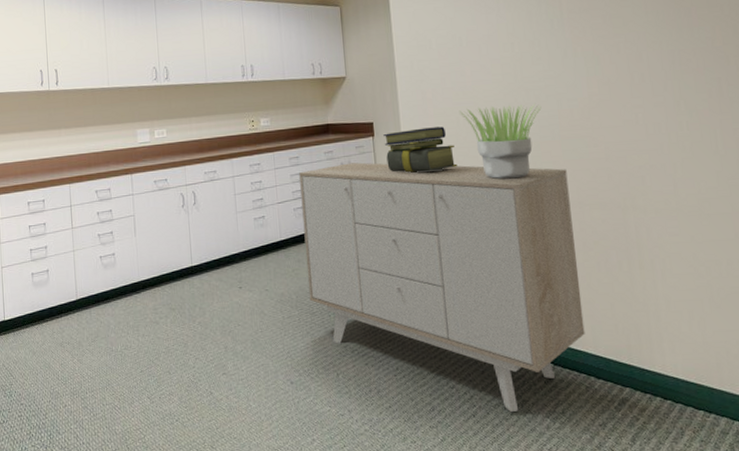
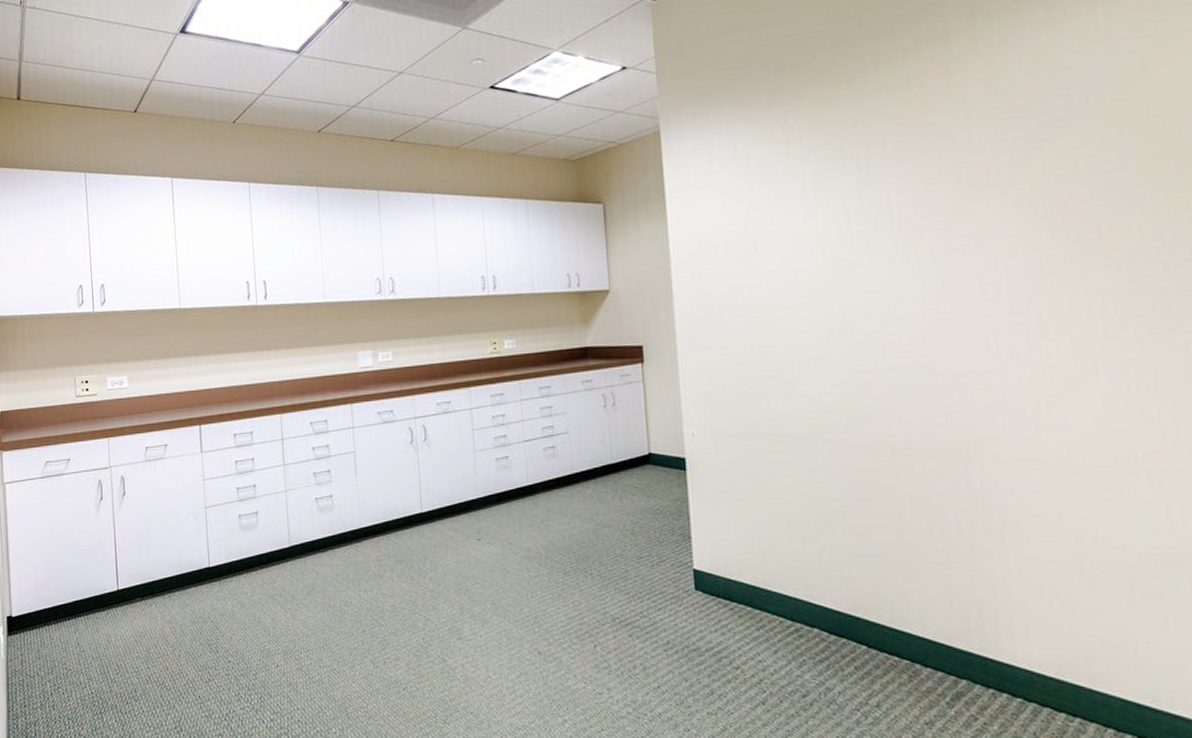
sideboard: present [299,162,585,412] -> none [550,394,910,701]
stack of books: present [383,126,458,173] -> none [655,351,749,408]
potted plant: present [459,104,542,179] -> none [752,325,860,418]

